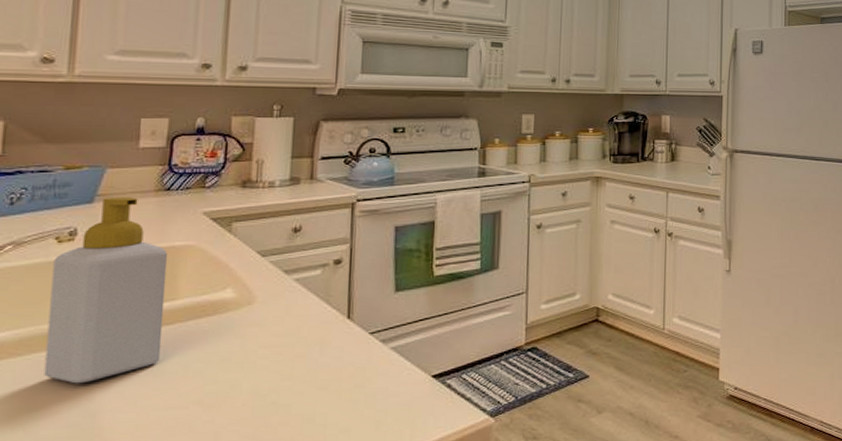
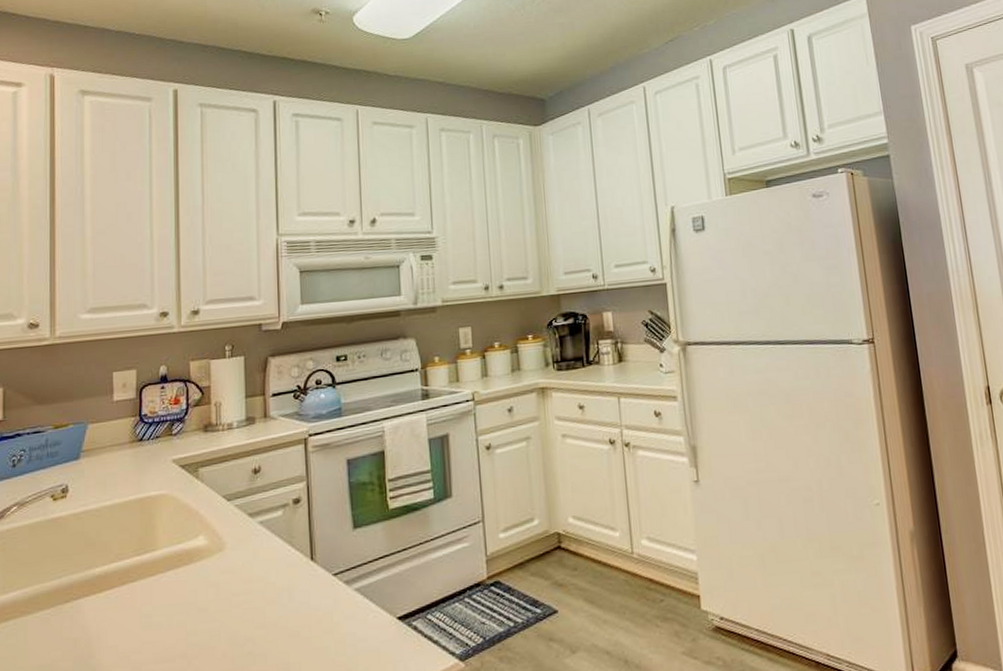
soap bottle: present [44,196,168,384] -> none [50,450,147,640]

